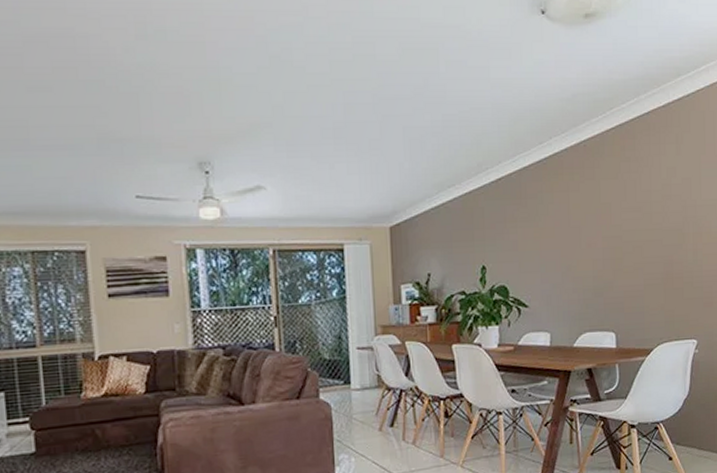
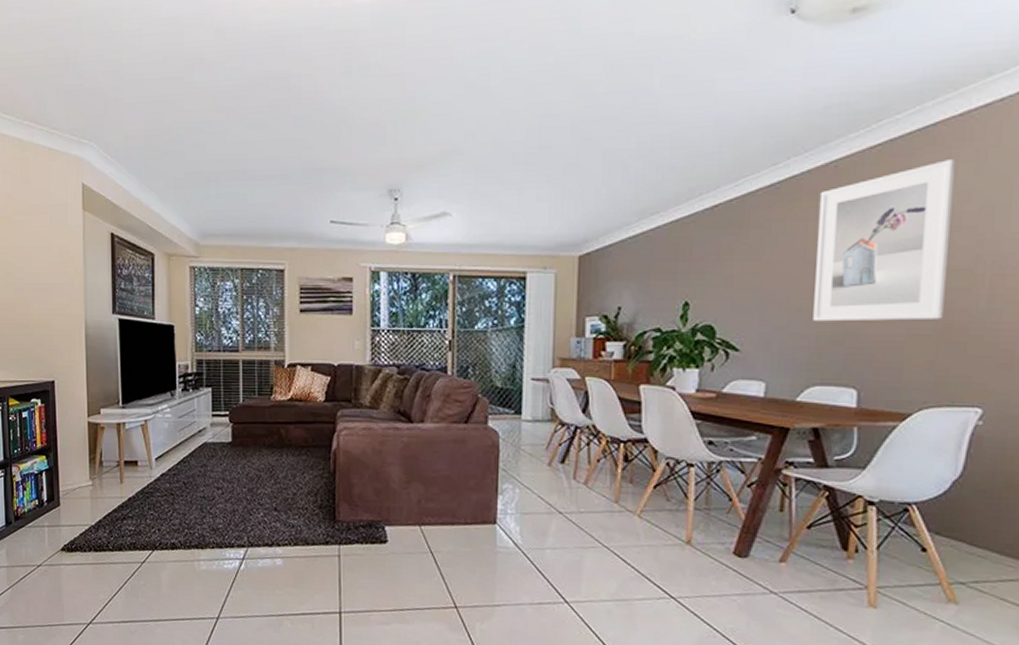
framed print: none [575,142,667,278] -> present [813,159,955,322]

